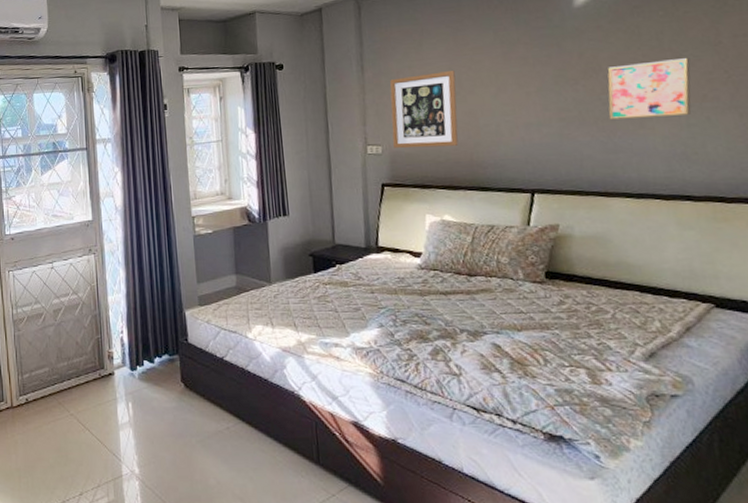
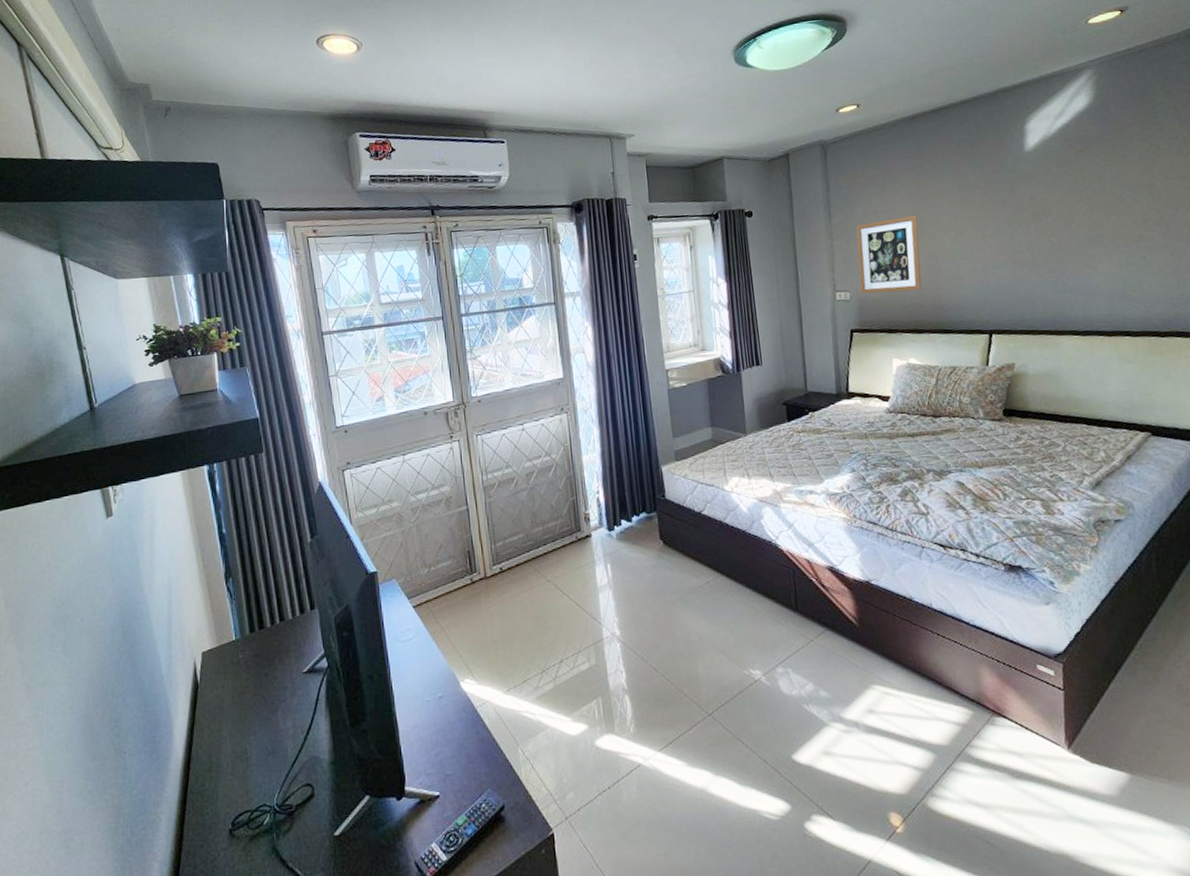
wall art: present [607,58,691,120] -> none [1056,200,1130,261]

